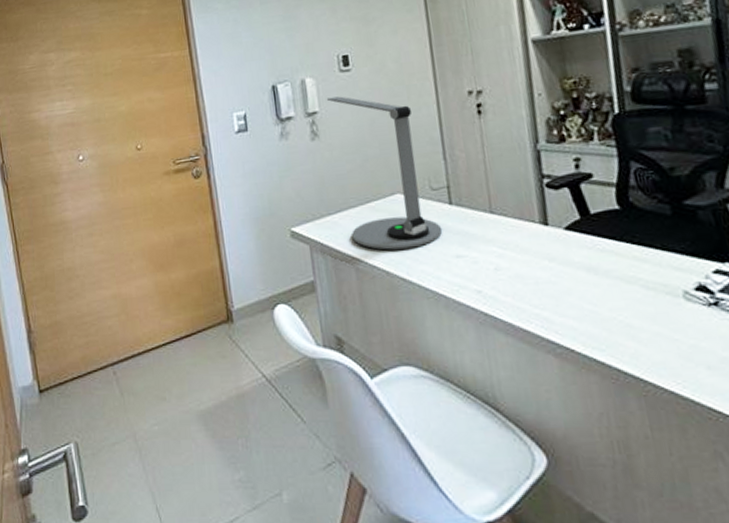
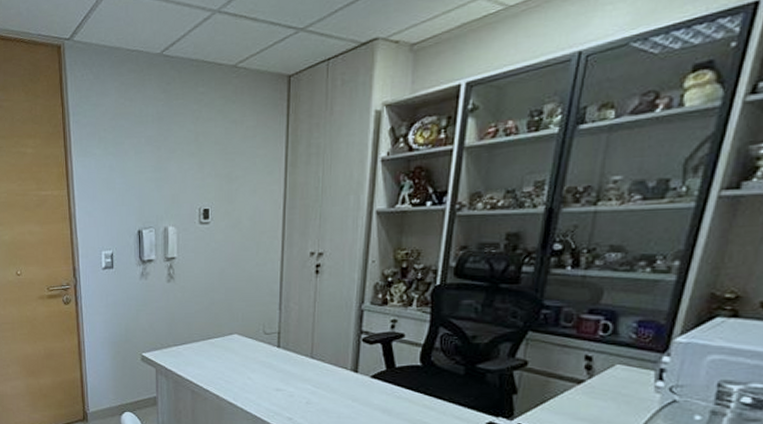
desk lamp: present [327,96,443,250] -> none [186,246,268,379]

